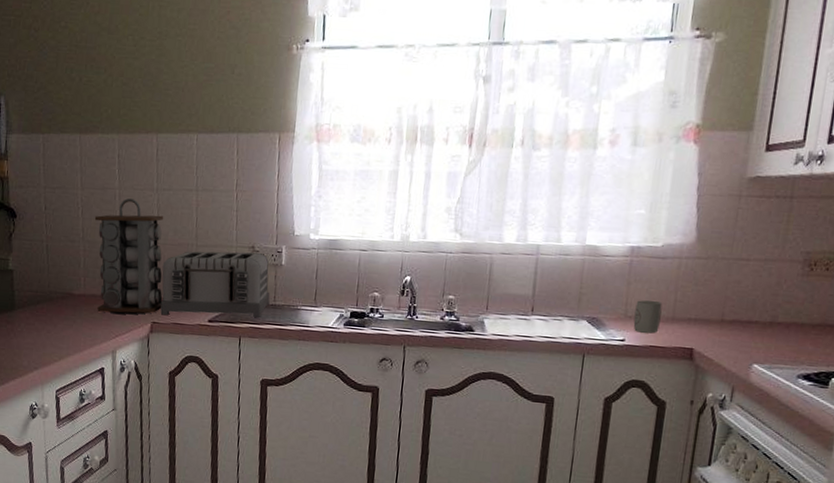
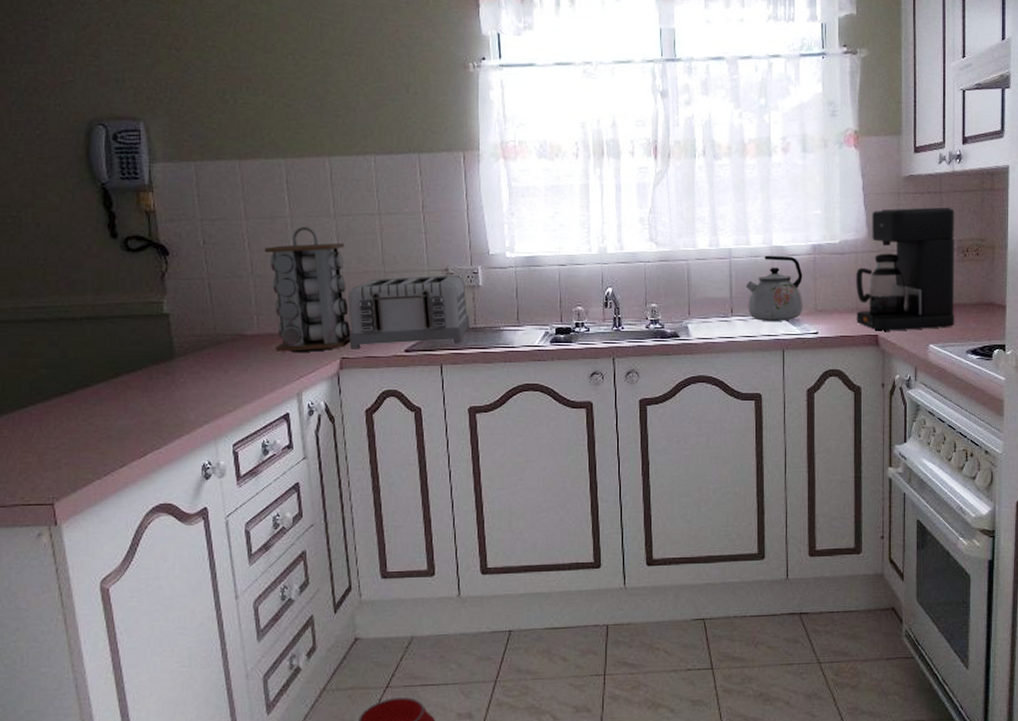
kettle: none [550,254,616,325] -> present [745,255,803,321]
mug: present [633,300,663,334] -> none [823,294,847,324]
coffee maker: none [670,212,806,348] -> present [855,207,955,331]

